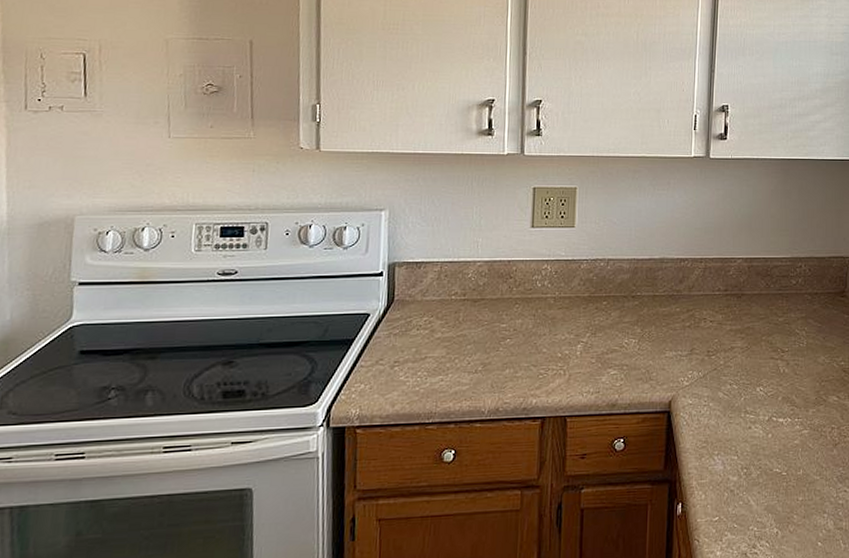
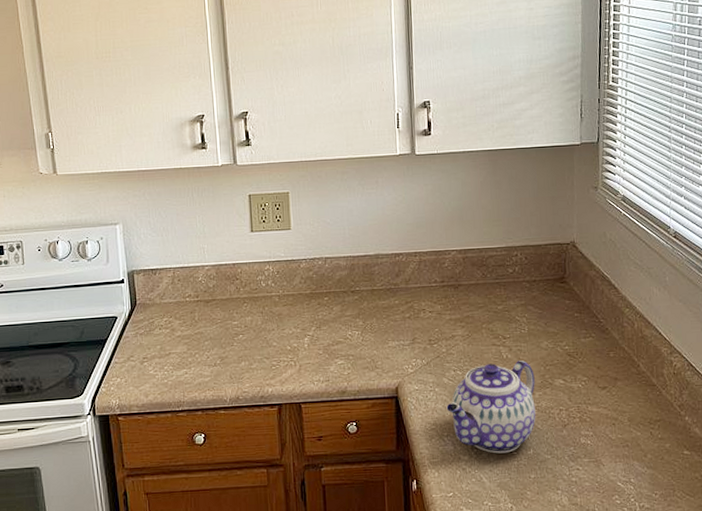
teapot: none [719,375,810,474] -> present [446,360,536,454]

